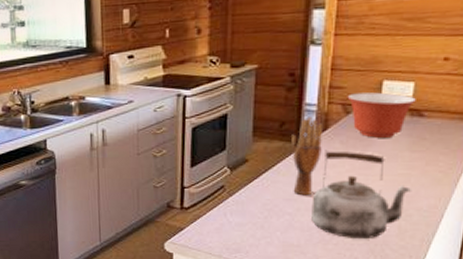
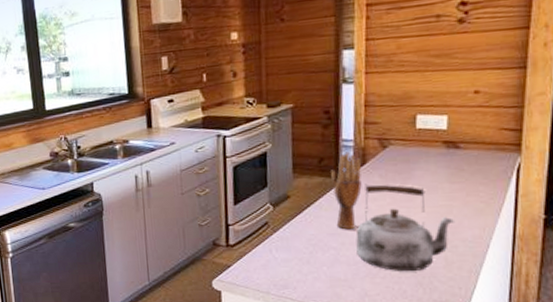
mixing bowl: present [347,92,416,138] -> none [382,126,451,171]

